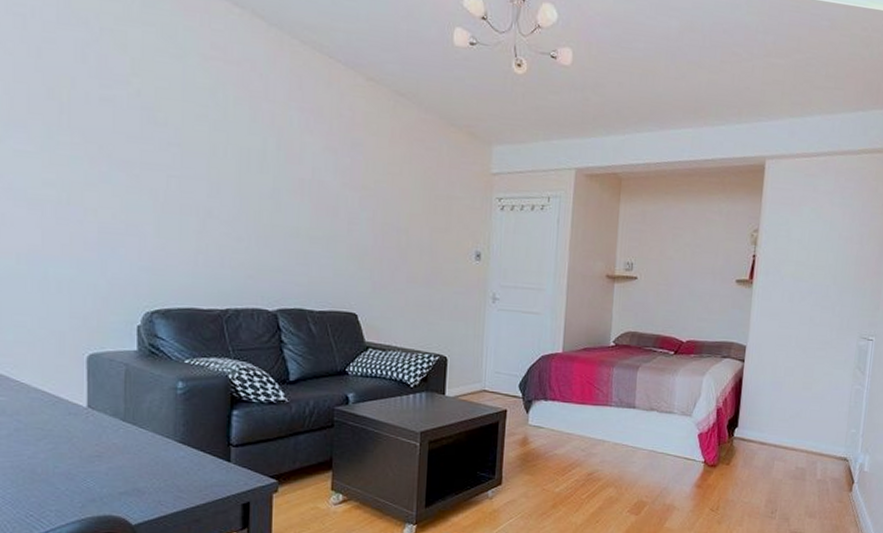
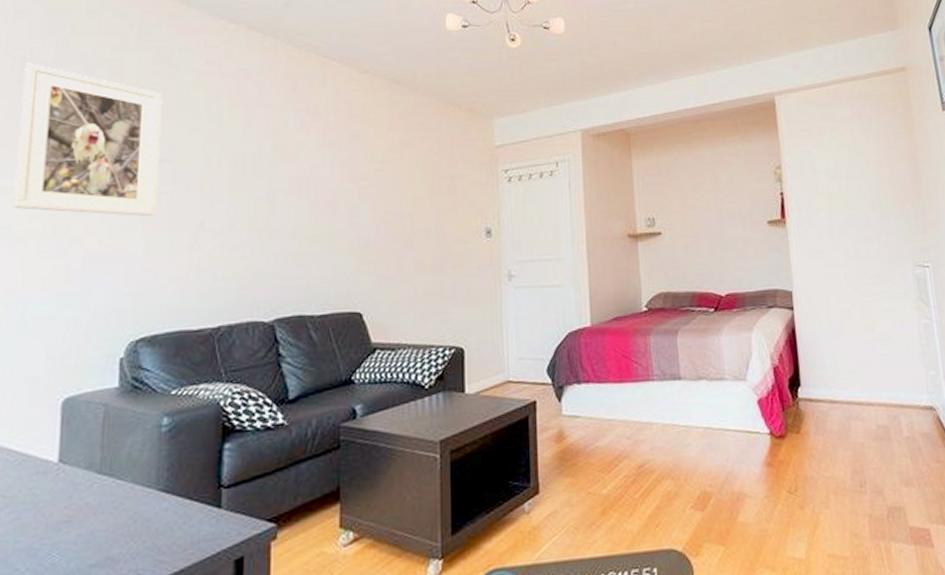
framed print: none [27,21,169,199] -> present [13,63,163,217]

